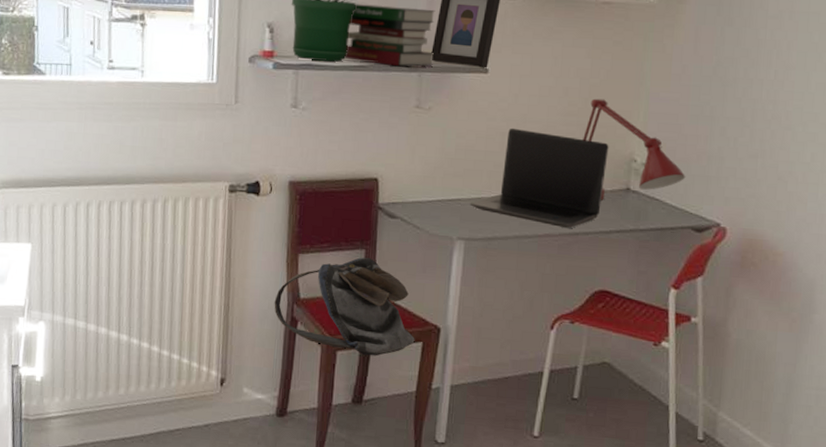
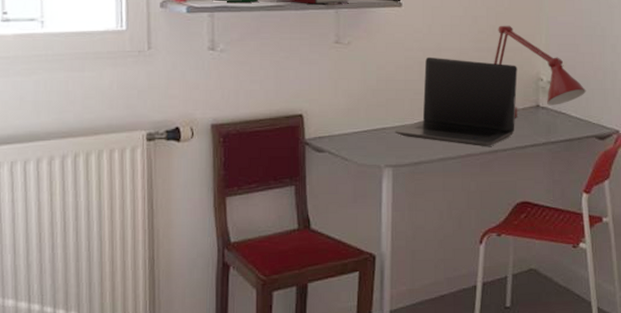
backpack: present [274,257,415,357] -> none [203,194,351,292]

